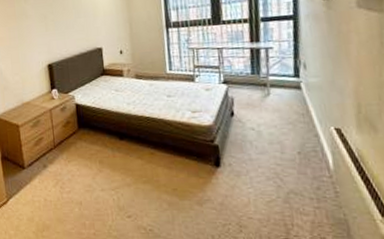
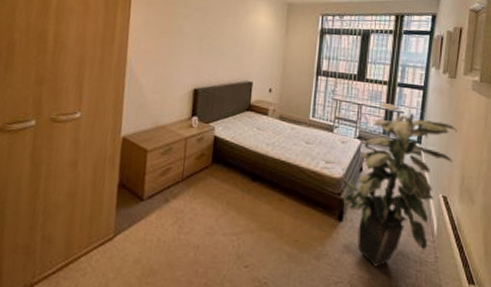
indoor plant: none [211,41,344,207] -> present [341,103,457,267]

